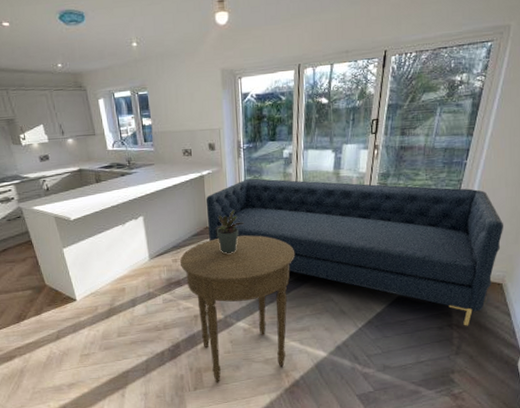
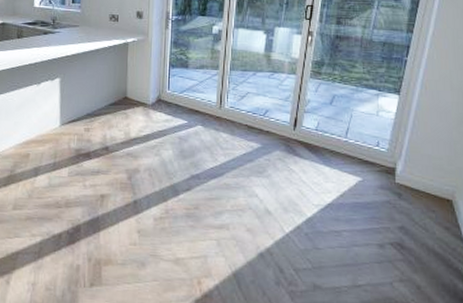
side table: present [179,235,295,383] -> none [92,111,217,280]
sofa: present [205,178,503,326] -> none [126,51,451,247]
potted plant: present [216,209,244,253] -> none [135,81,165,129]

